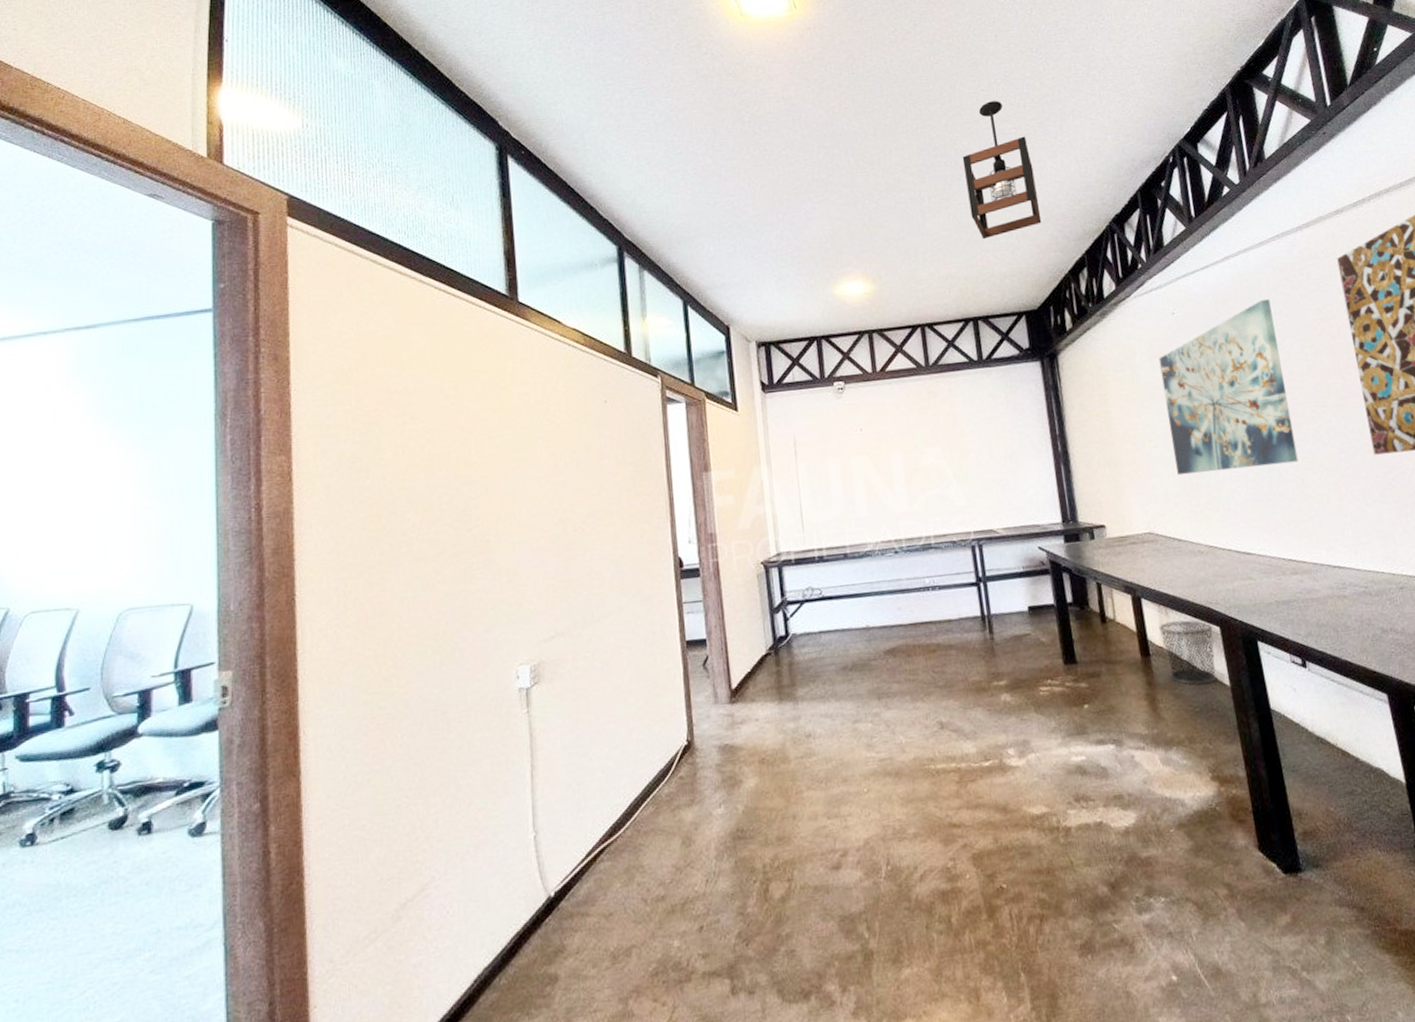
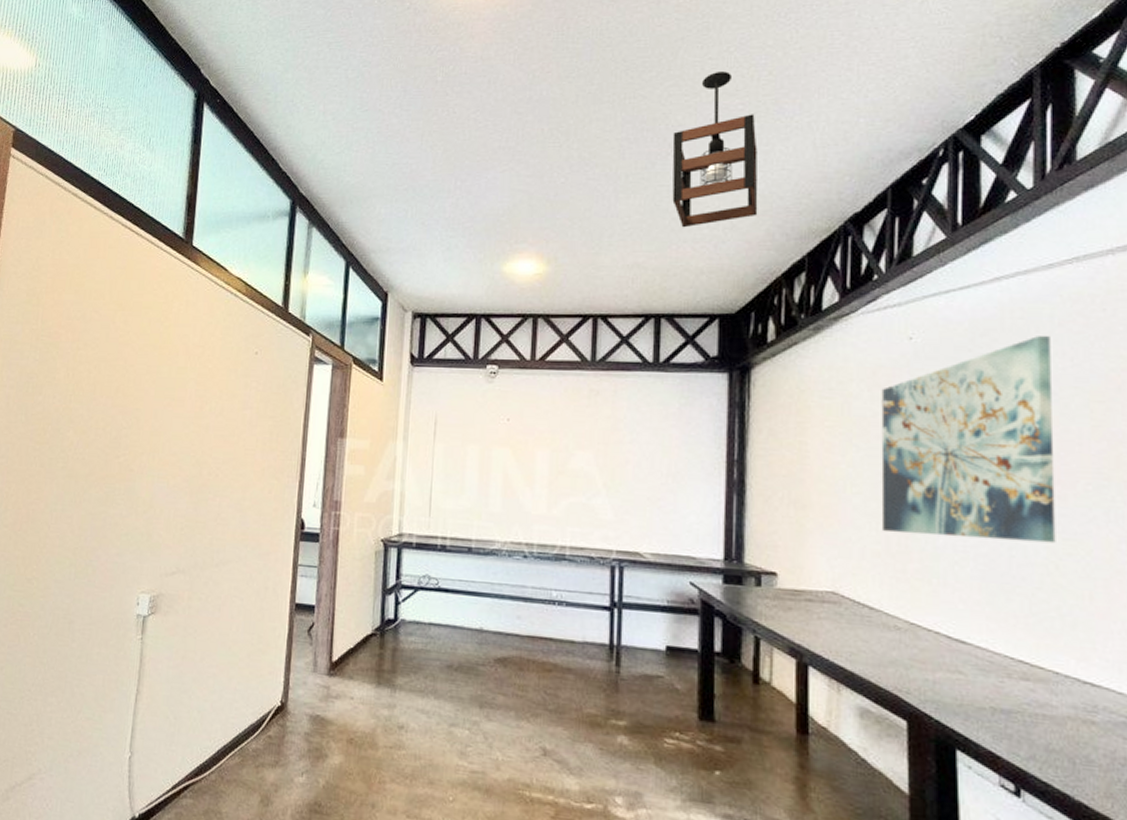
waste bin: present [1159,620,1216,686] -> none [825,700,897,785]

